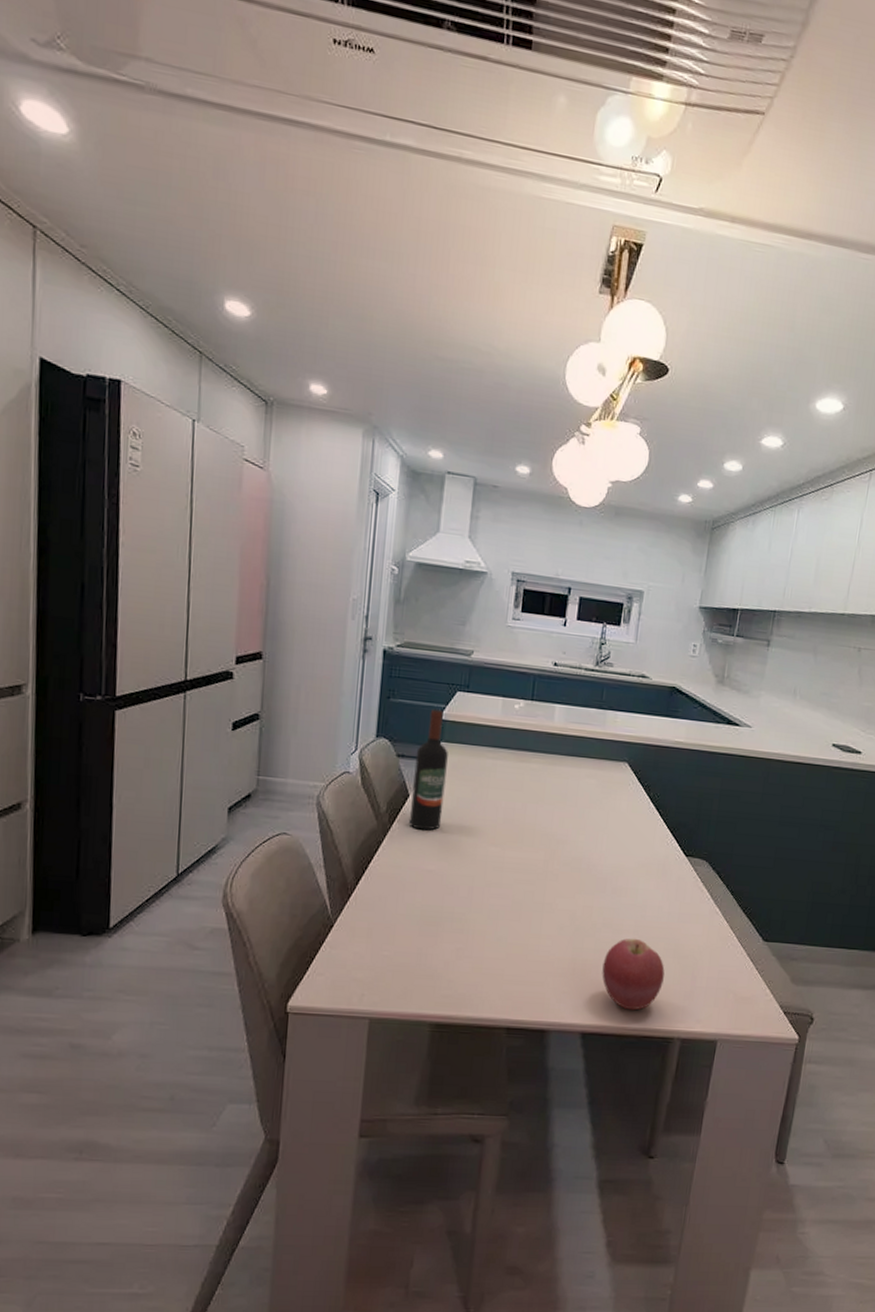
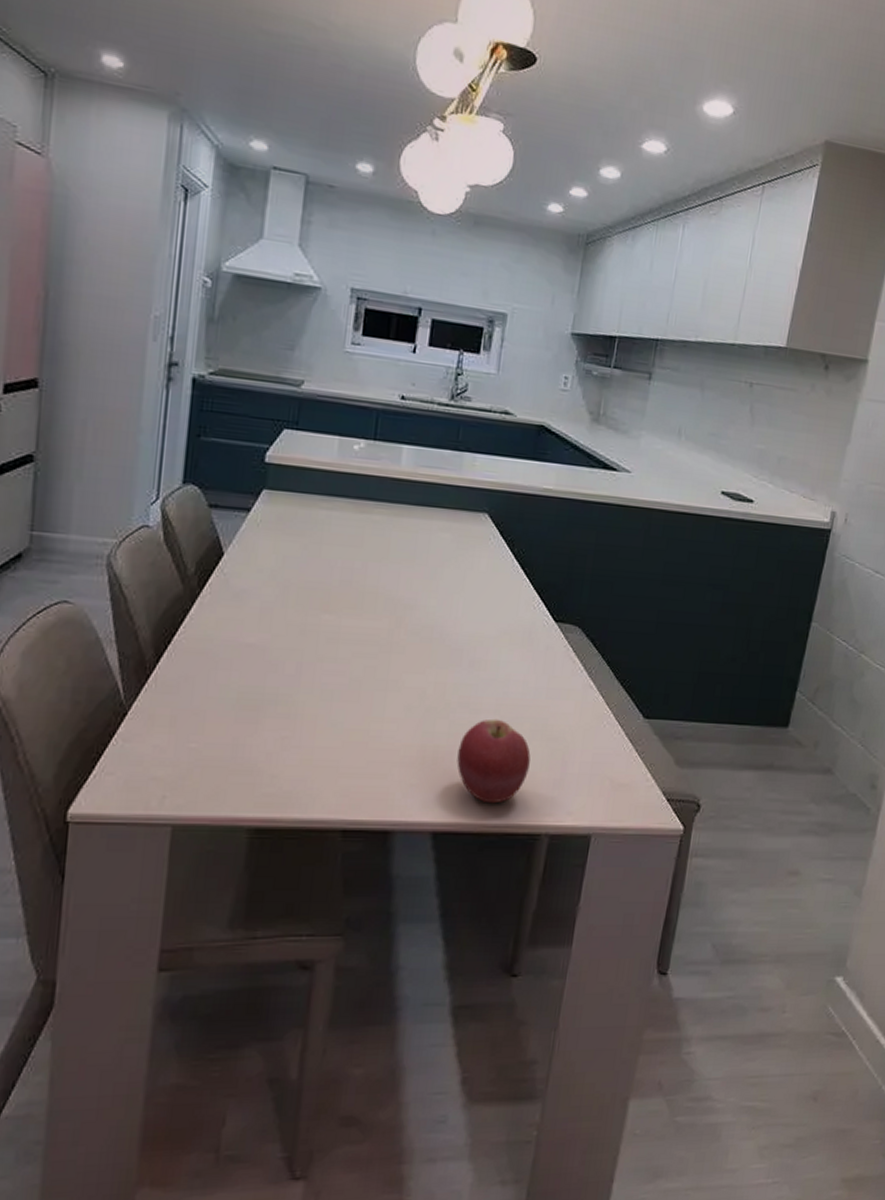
wine bottle: present [408,709,448,831] -> none [222,449,272,596]

